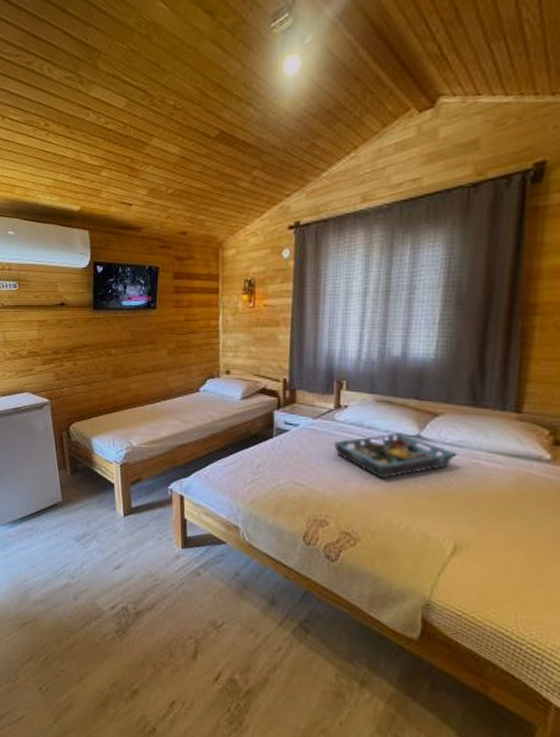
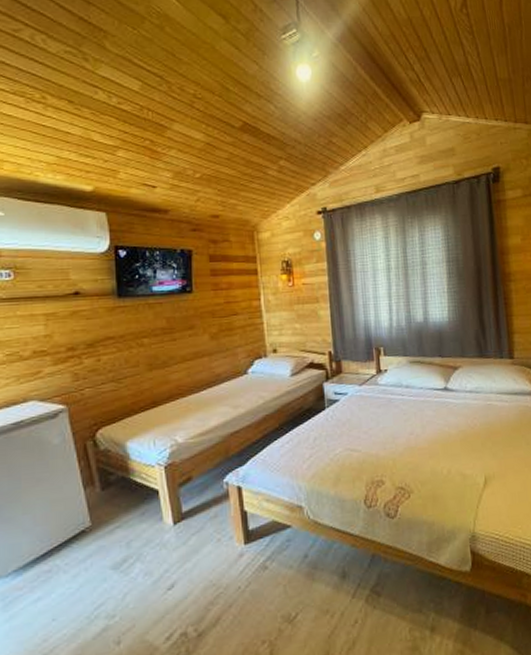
serving tray: present [333,433,457,479] -> none [379,388,476,431]

